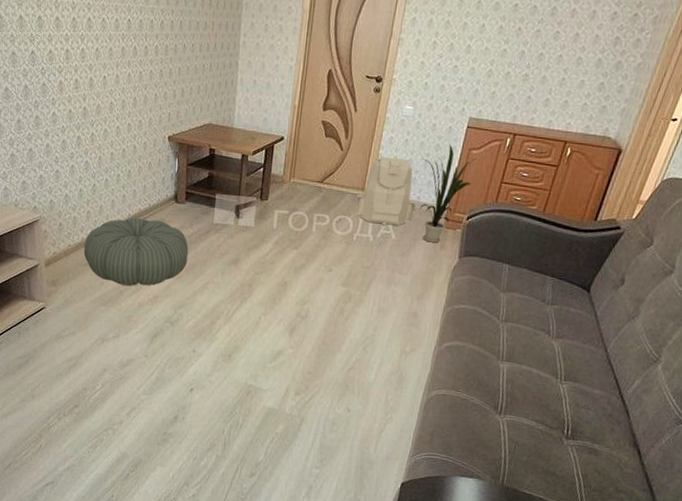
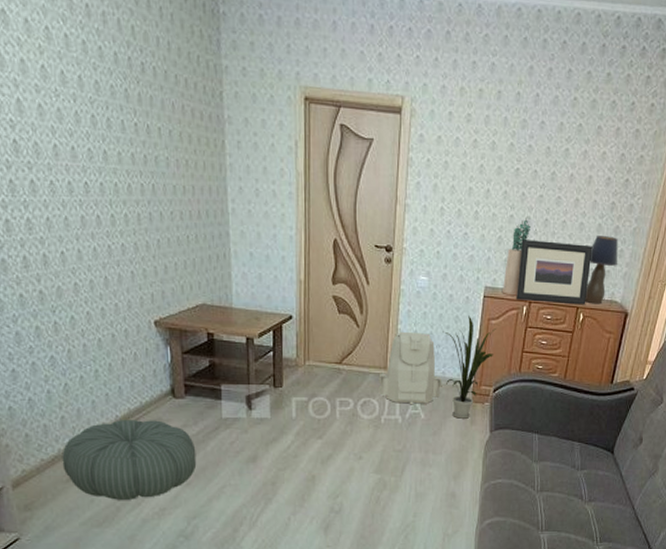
vase: none [486,51,524,128] -> present [502,217,530,296]
picture frame: none [501,73,589,140] -> present [516,239,593,305]
table lamp: none [574,70,619,140] -> present [585,235,618,305]

